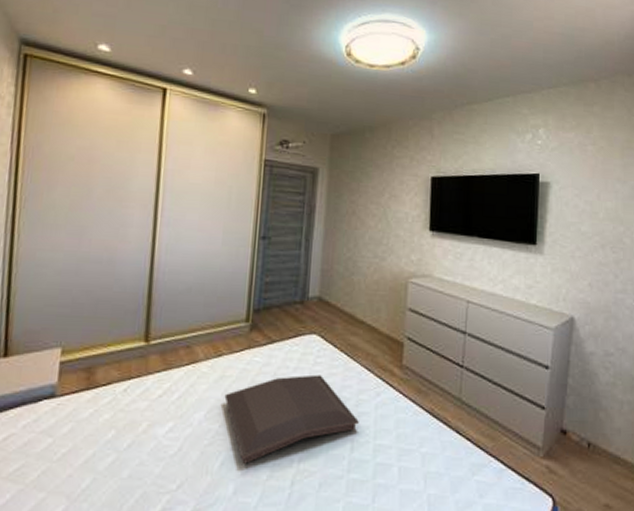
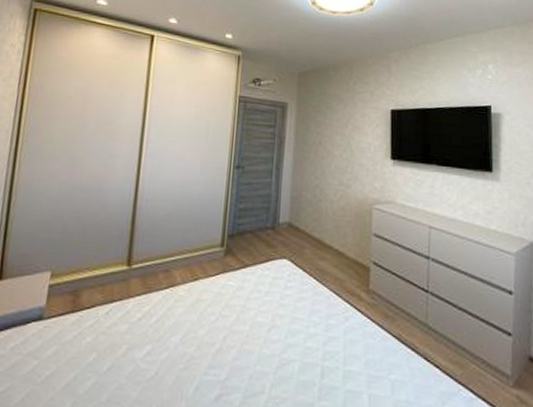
serving tray: present [224,374,359,464] -> none [199,299,328,389]

